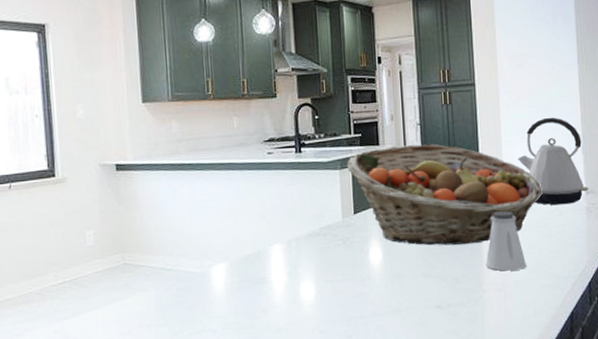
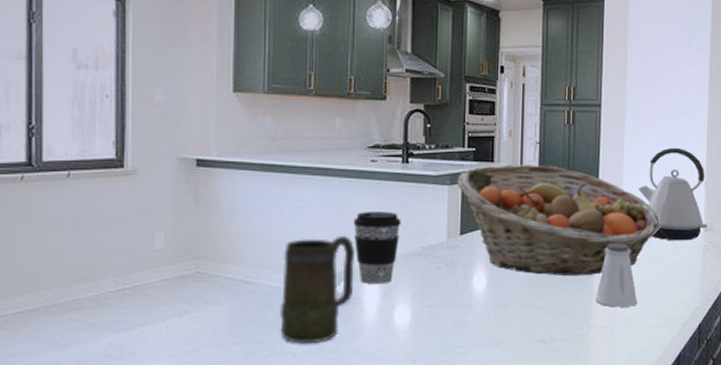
mug: none [198,222,262,322] -> present [280,235,356,345]
coffee cup: none [256,198,299,264] -> present [353,212,401,284]

